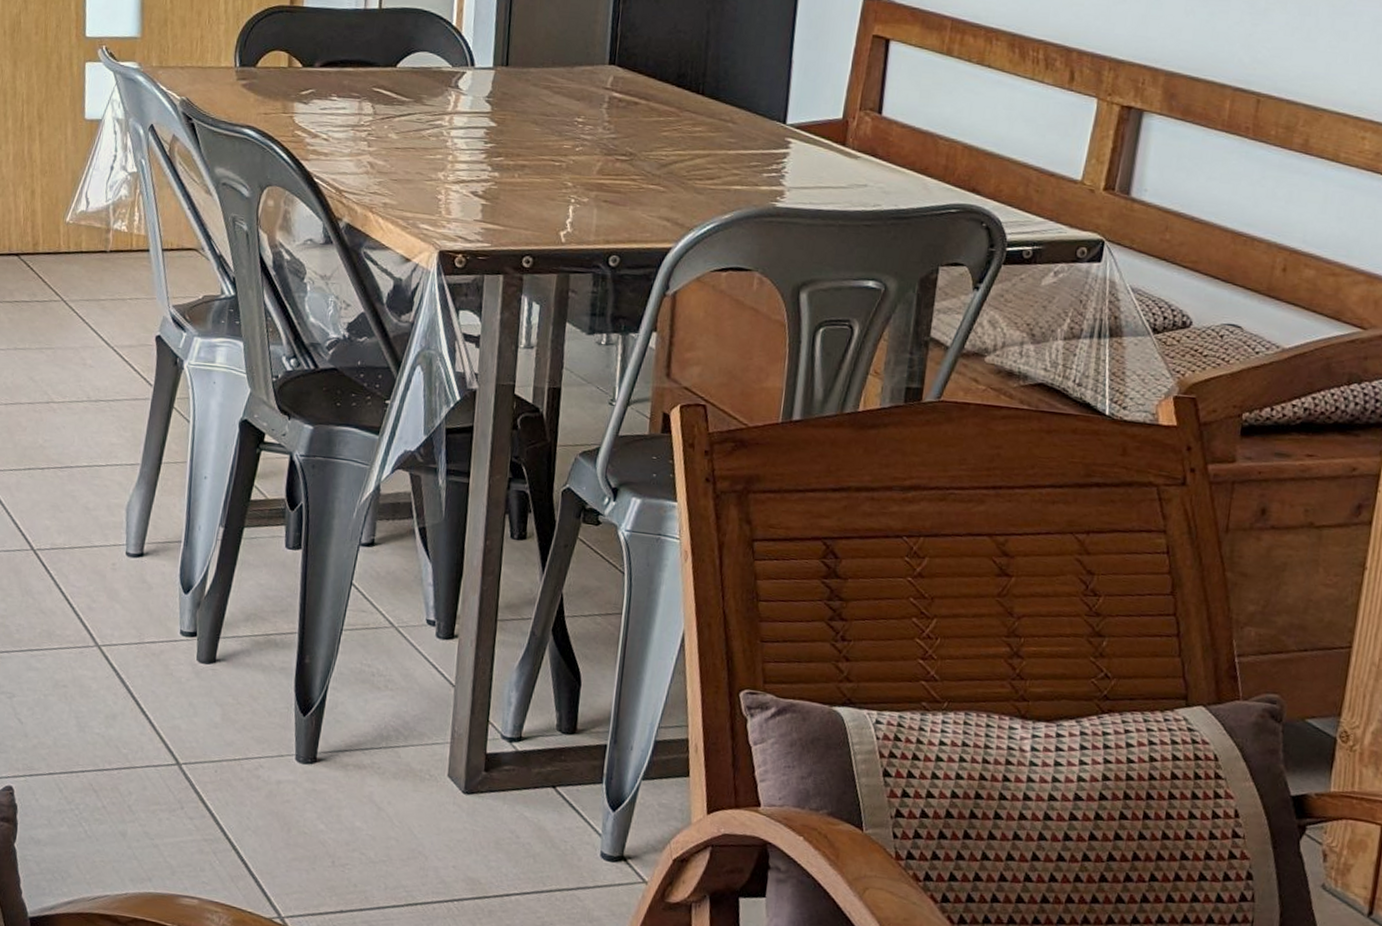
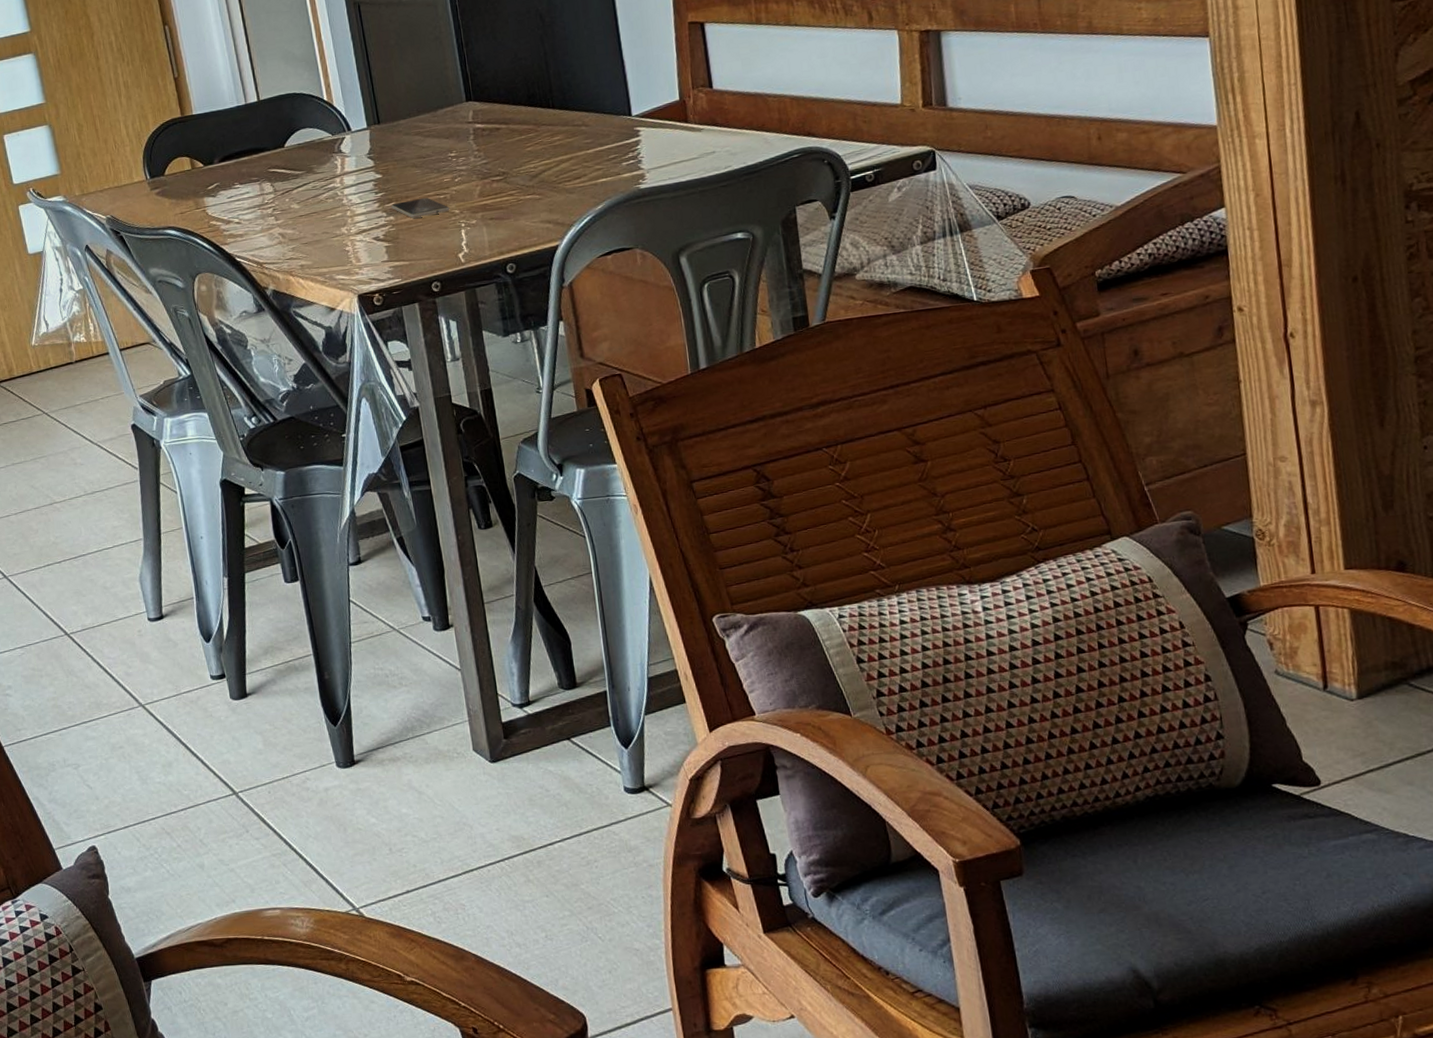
smartphone: none [498,159,563,182] -> present [390,197,450,218]

